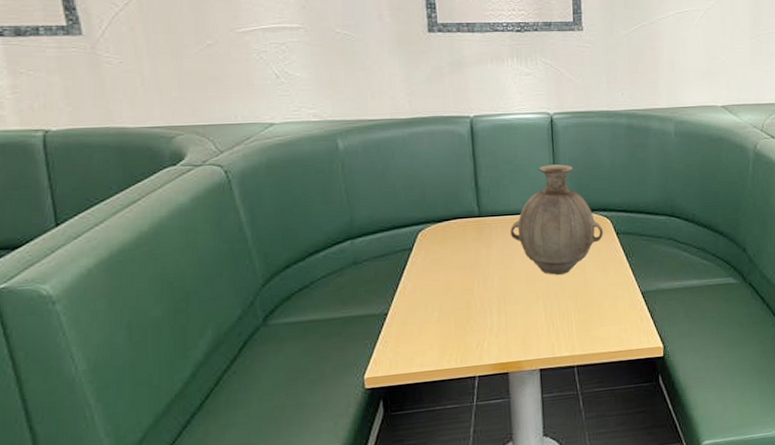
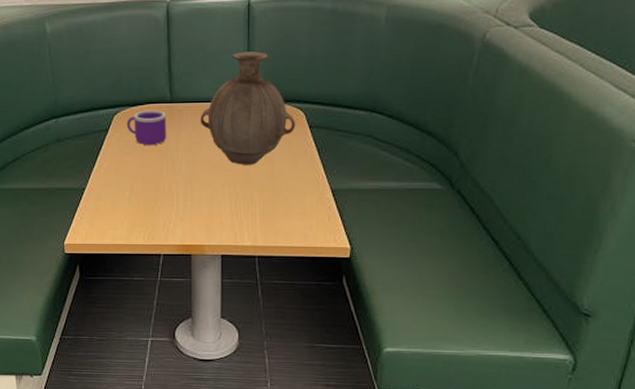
mug: none [432,225,477,262] -> present [126,110,167,145]

